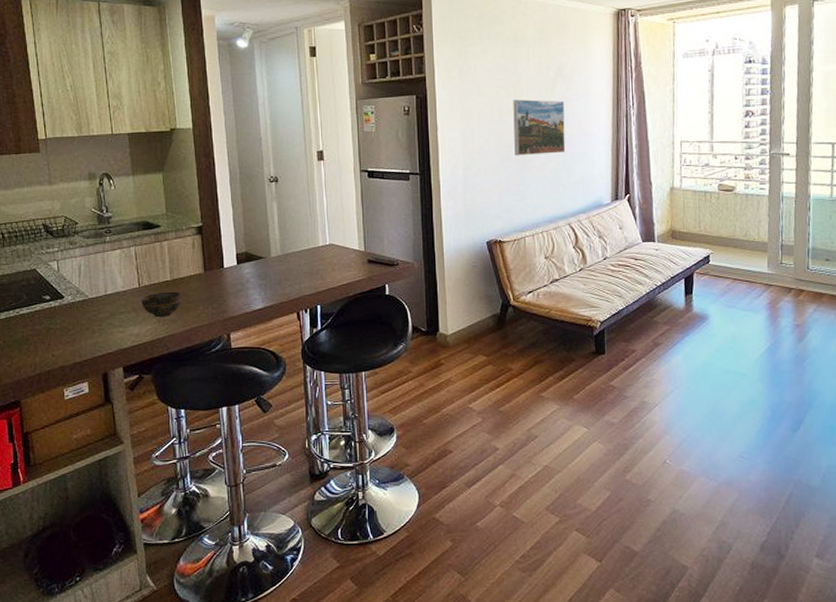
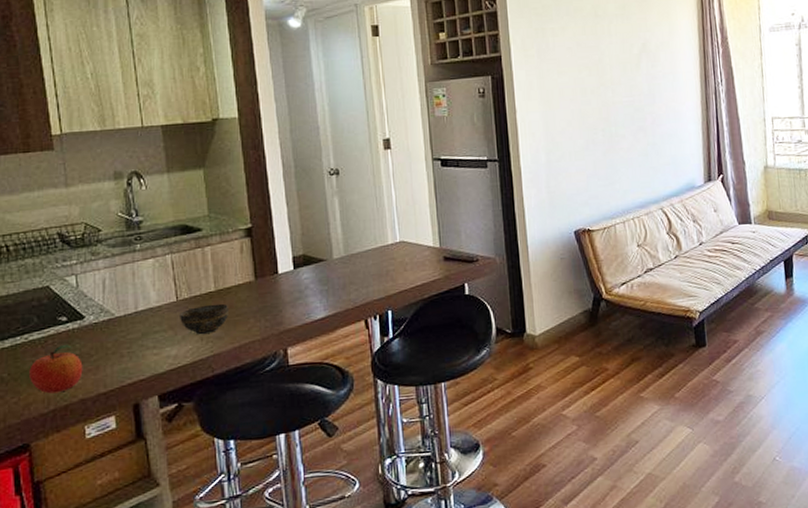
fruit: none [20,320,63,360] -> present [29,345,83,394]
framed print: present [513,99,566,156] -> none [596,78,654,138]

